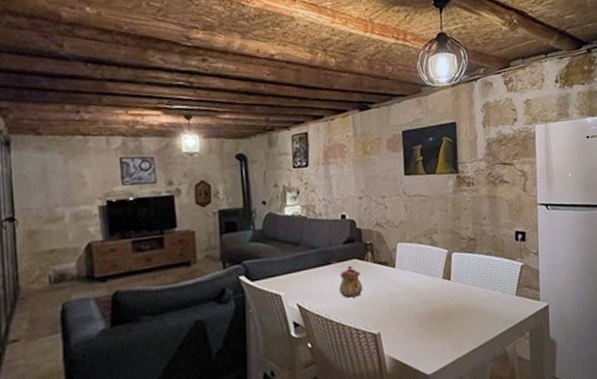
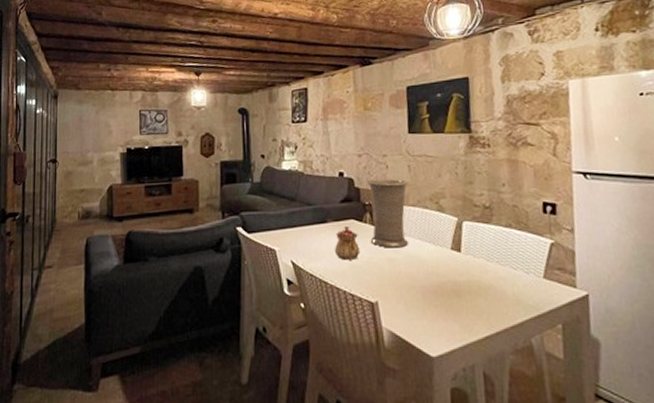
vase: none [368,218,406,283] -> present [367,179,408,248]

